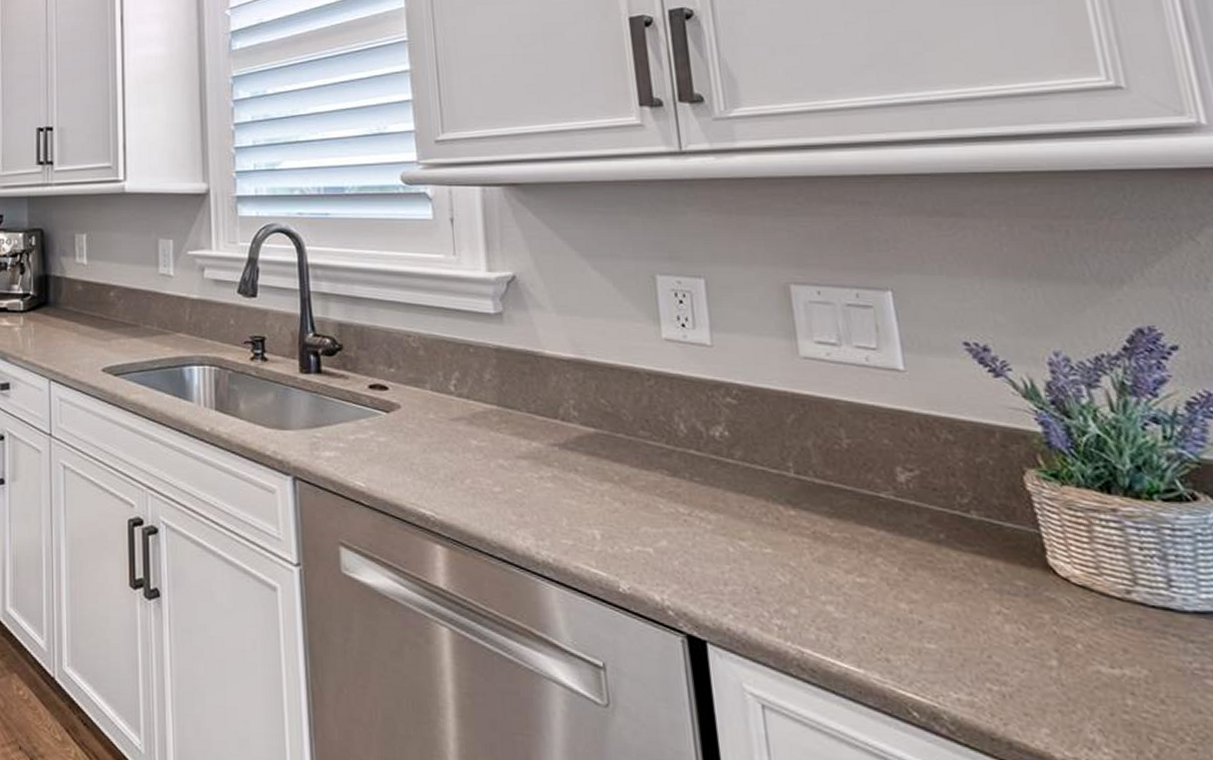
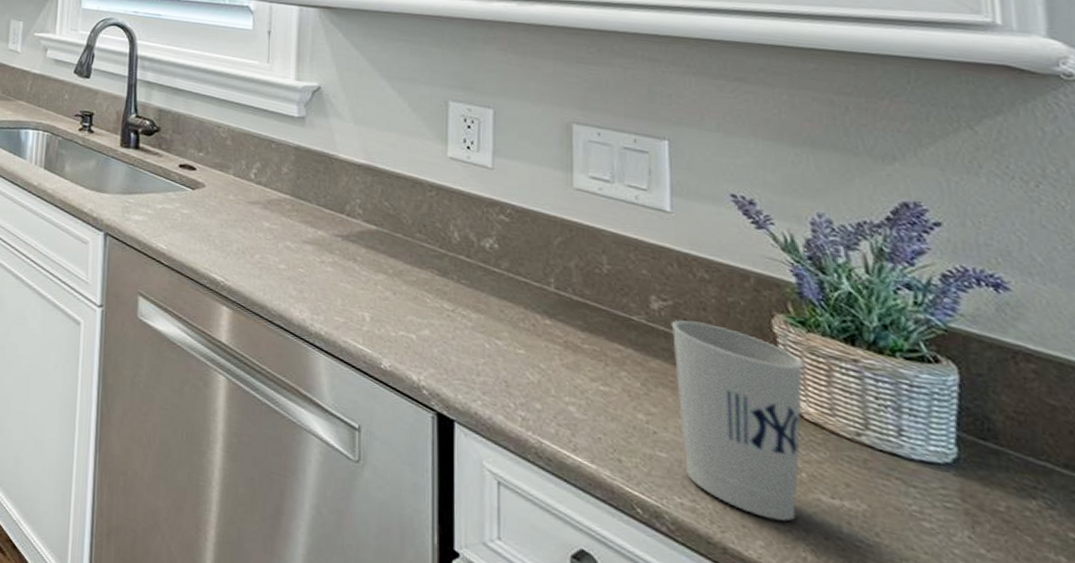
cup: none [920,489,1078,703] -> present [671,320,804,521]

